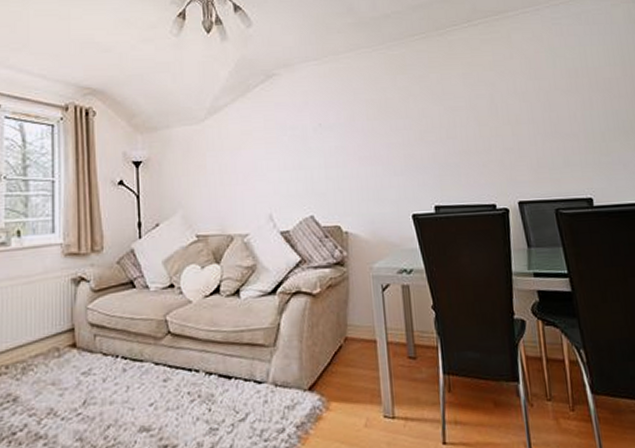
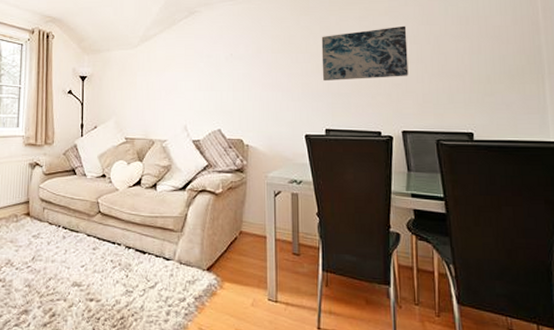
wall art: none [422,81,520,150] -> present [321,25,409,82]

